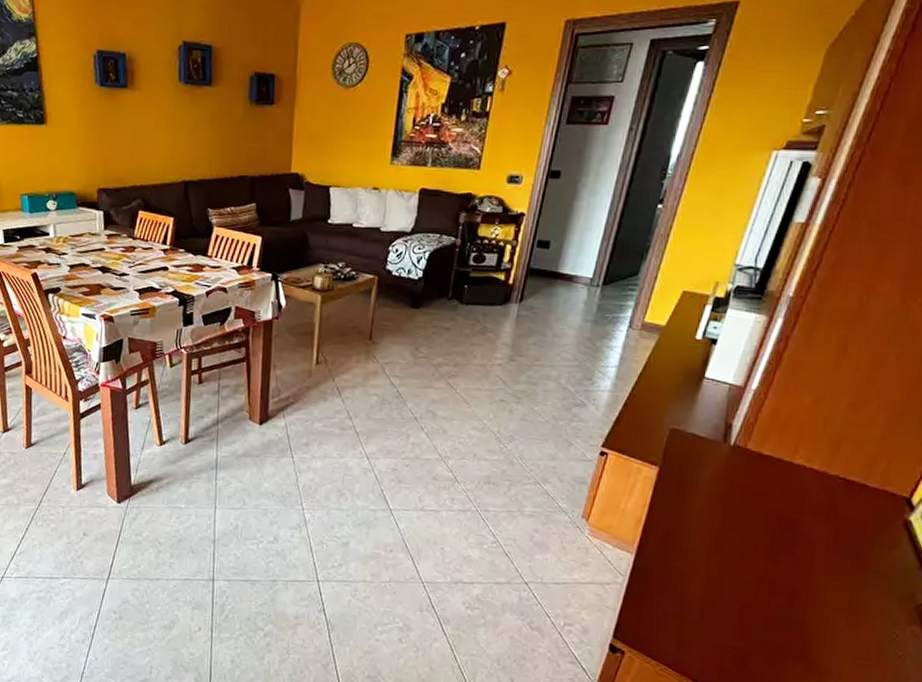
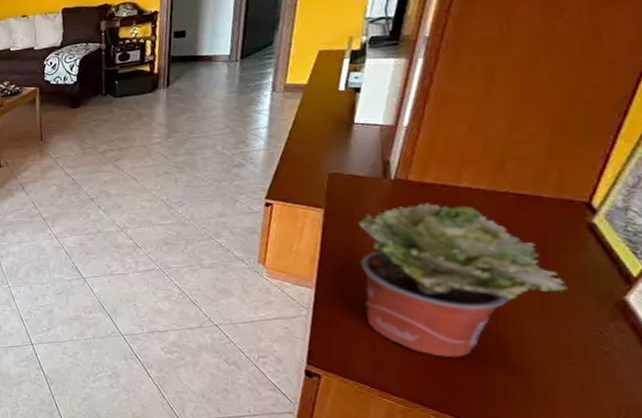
potted plant: none [681,475,876,647] -> present [357,202,568,357]

